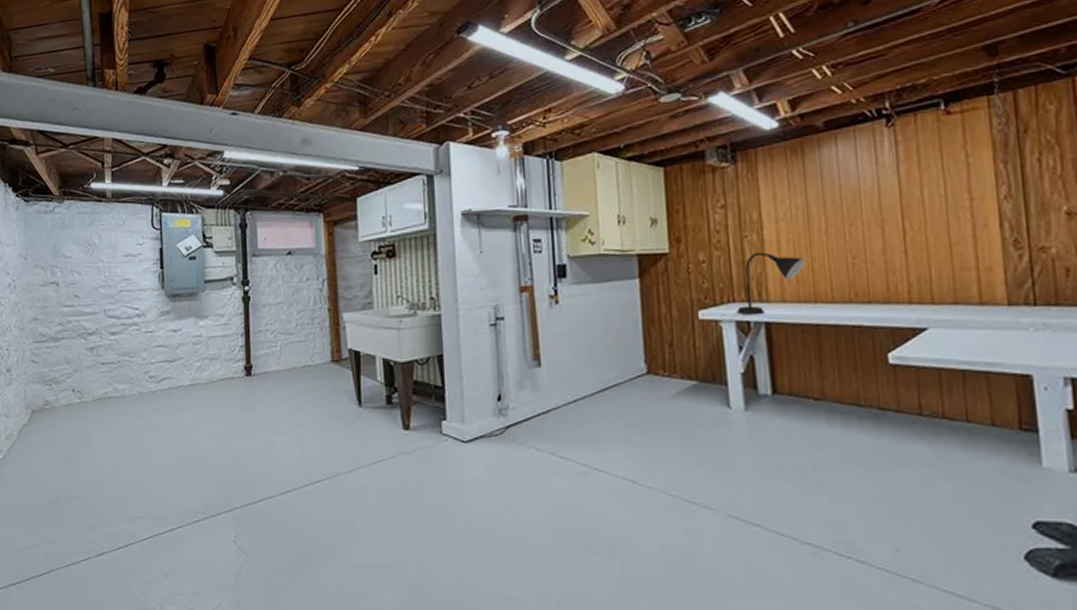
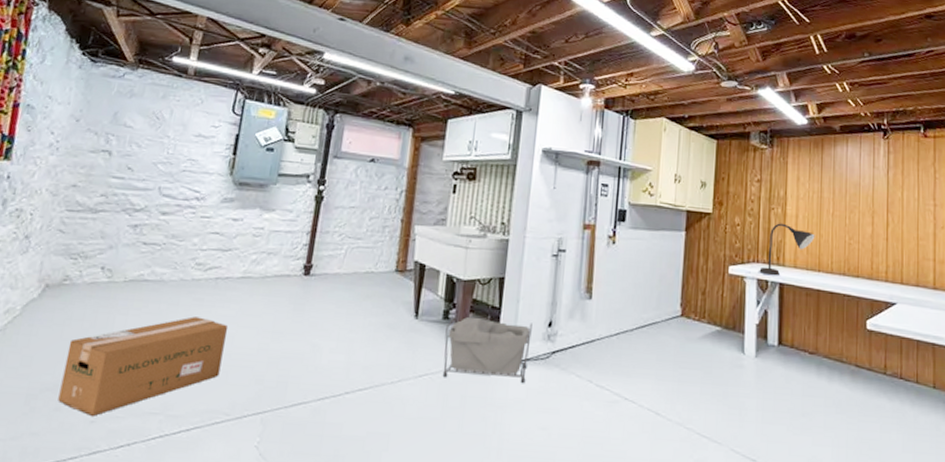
box: none [61,426,189,522] -> present [58,316,229,416]
laundry basket: none [391,398,482,463] -> present [442,316,532,384]

